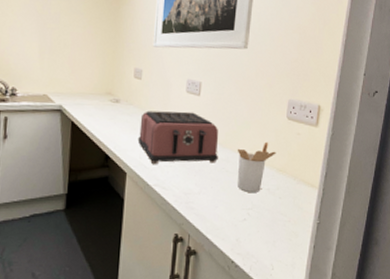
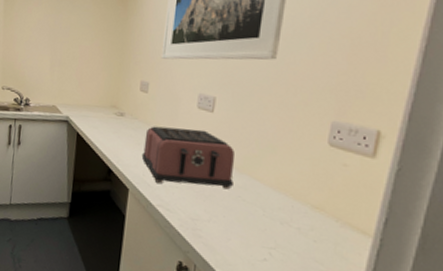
utensil holder: present [238,141,276,194] -> none [257,170,312,231]

